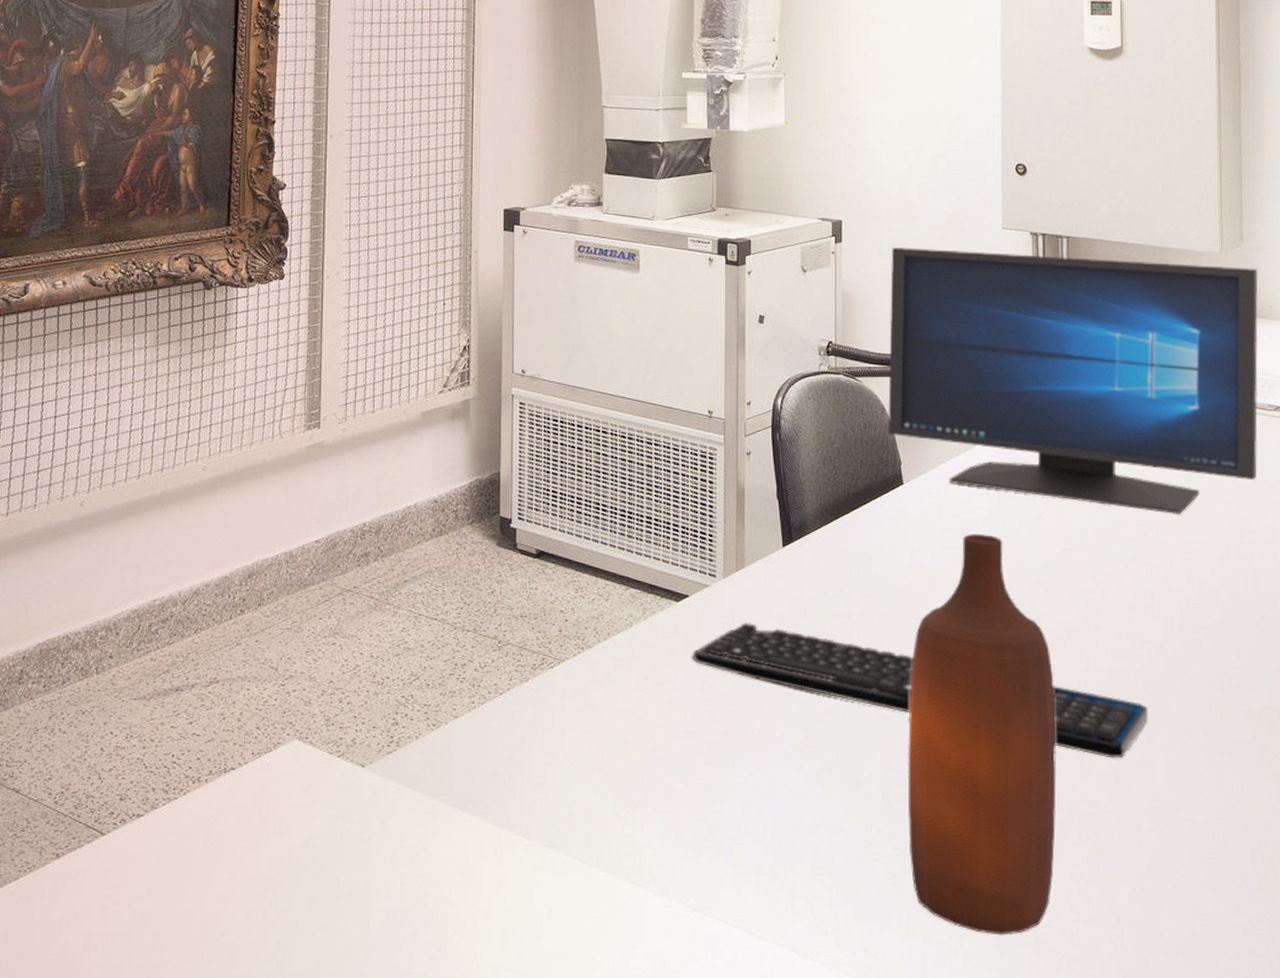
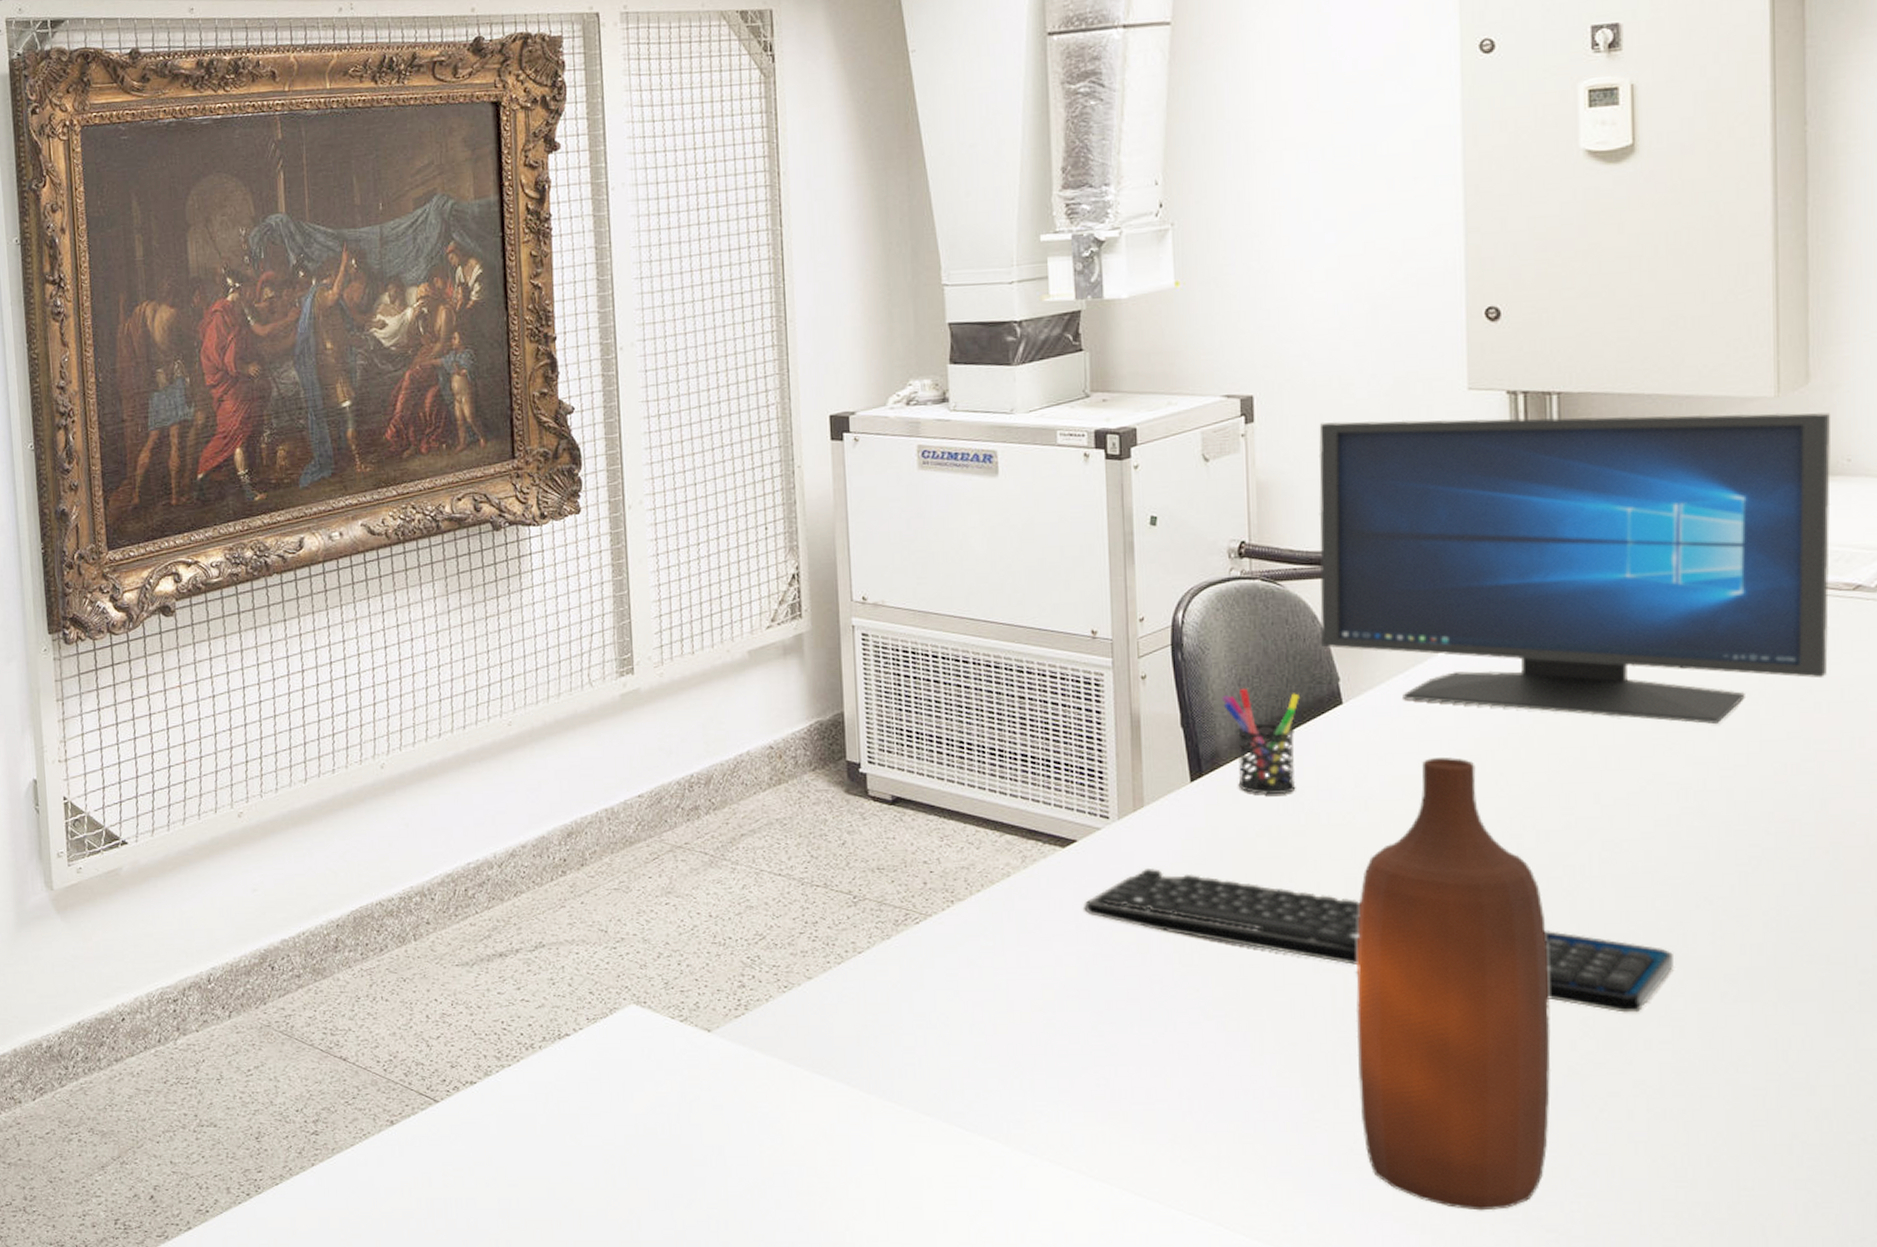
pen holder: none [809,467,870,560] -> present [1221,688,1299,794]

